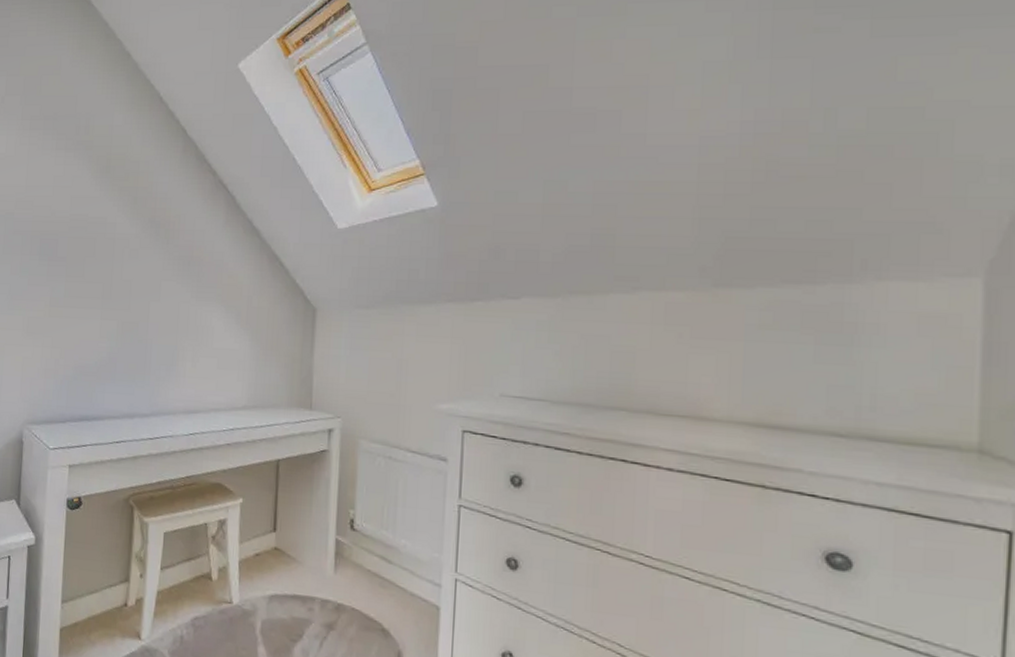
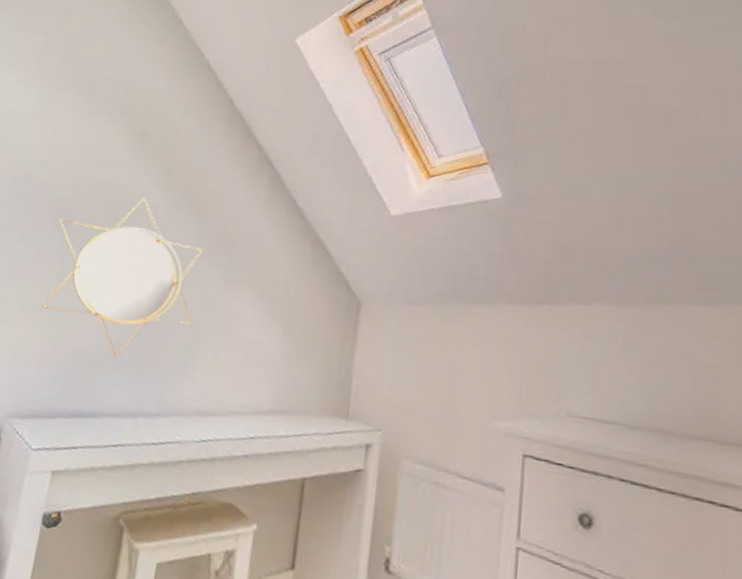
home mirror: none [39,226,173,369] -> present [41,197,203,357]

